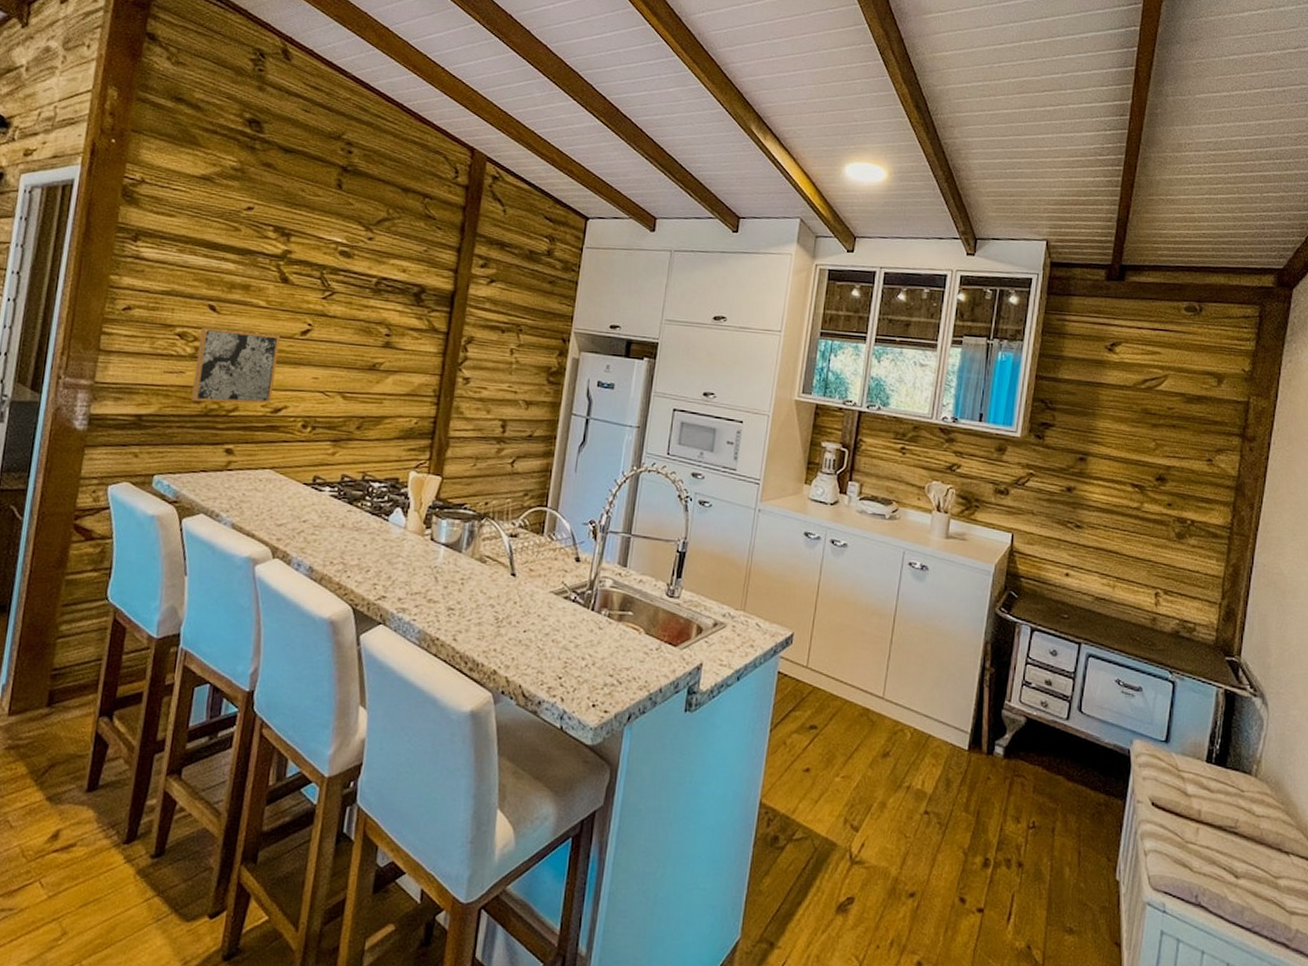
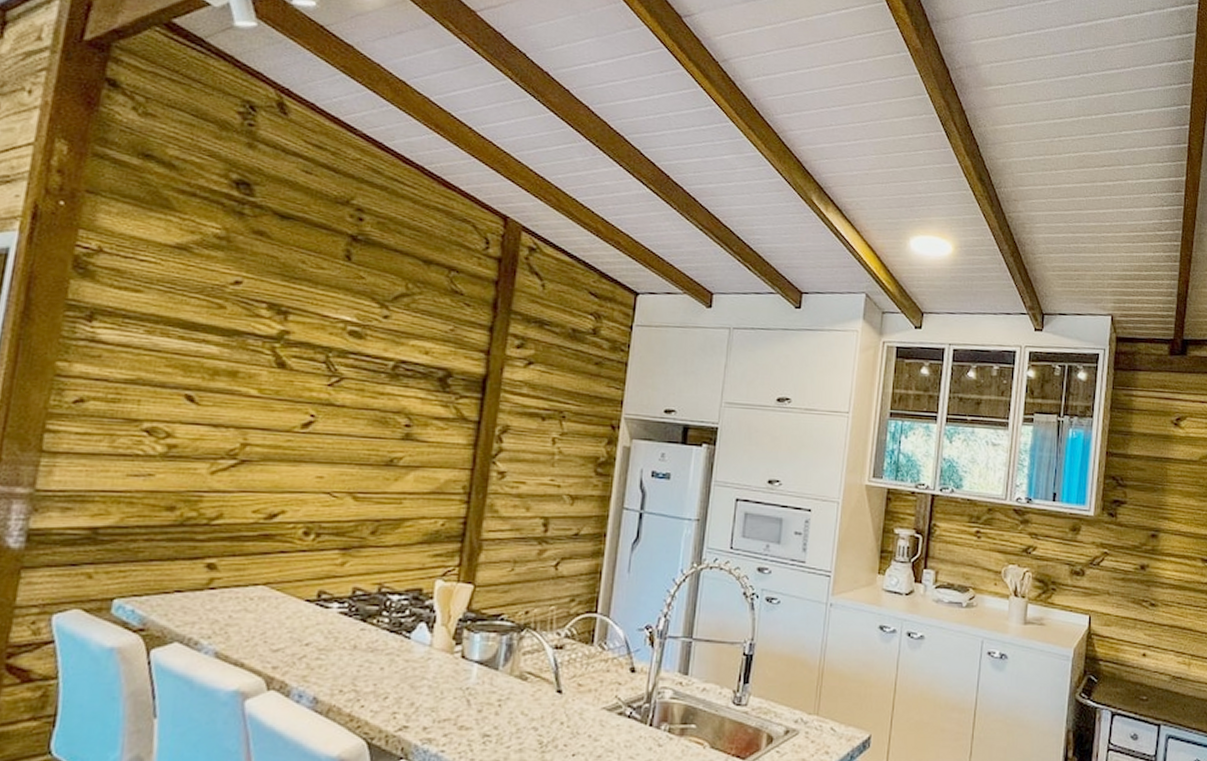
wall art: present [191,327,280,404] -> none [163,421,276,510]

